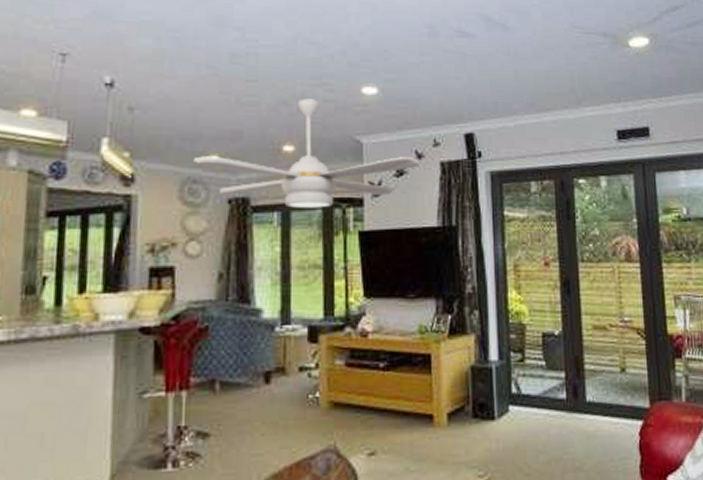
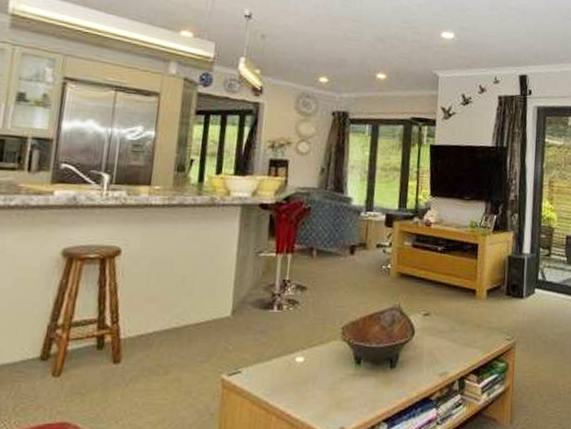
ceiling fan: present [193,98,420,208] -> none [308,38,482,125]

